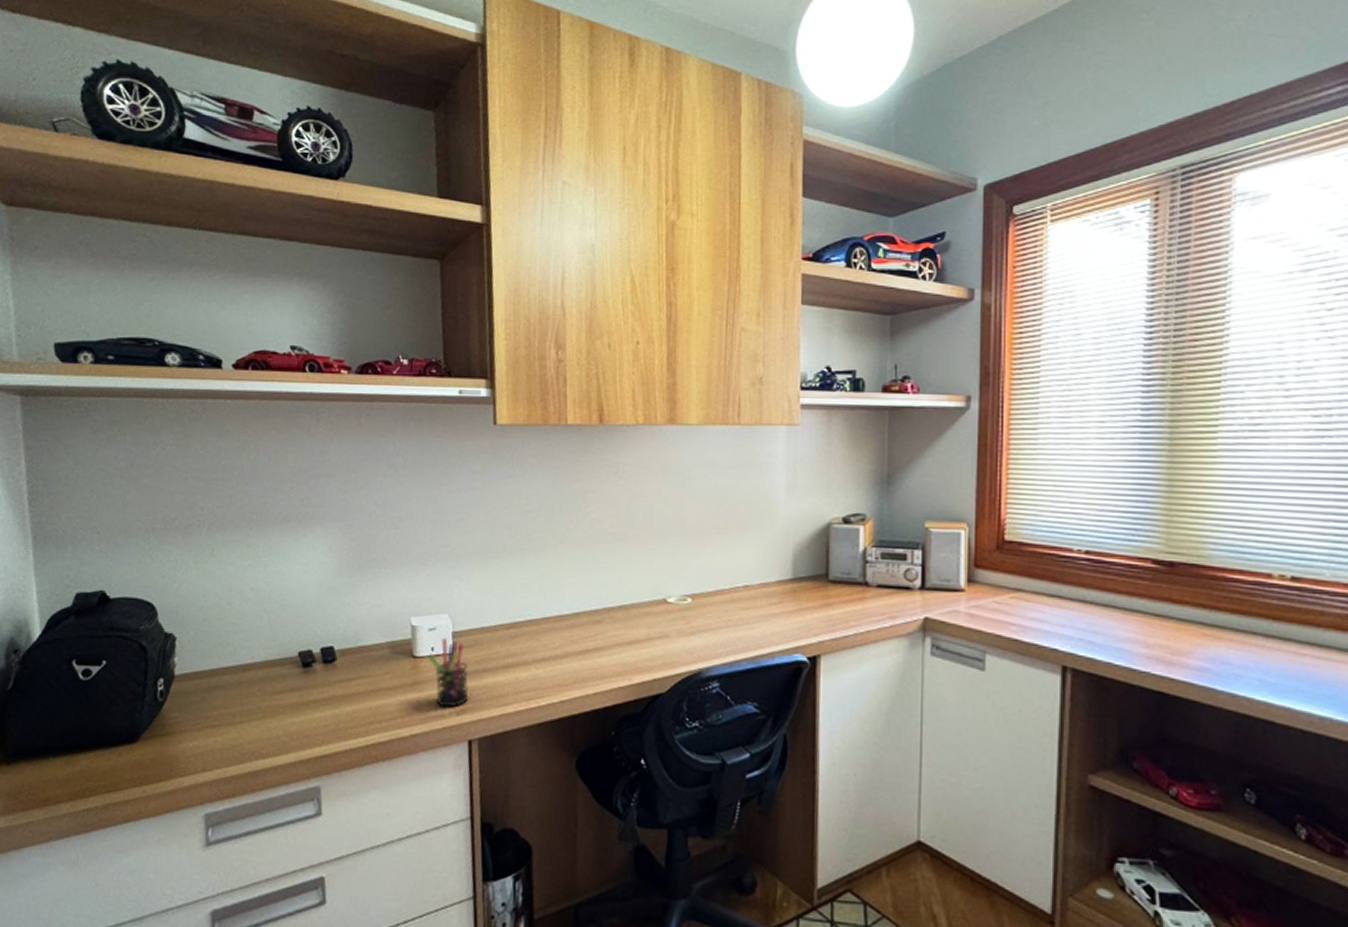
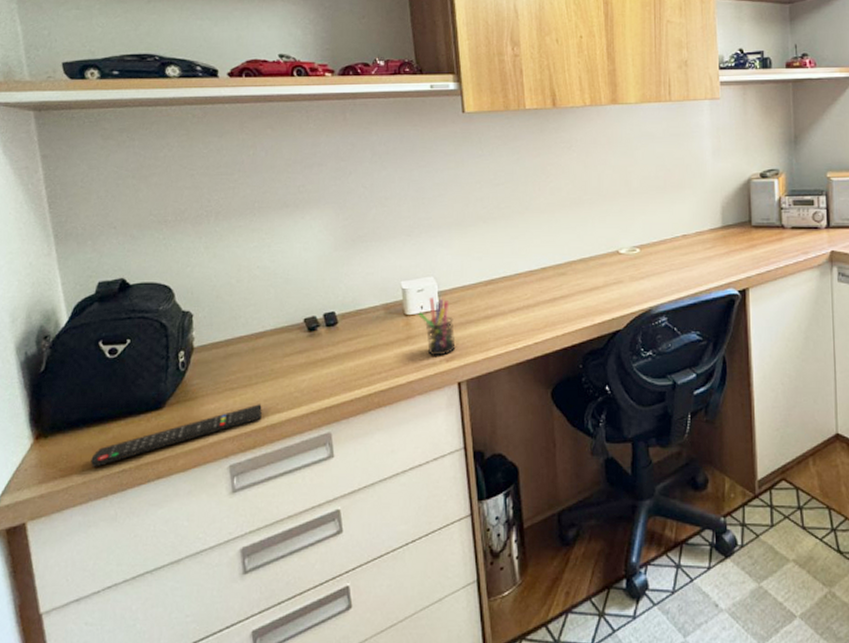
remote control: none [54,746,245,803] -> present [91,404,262,467]

